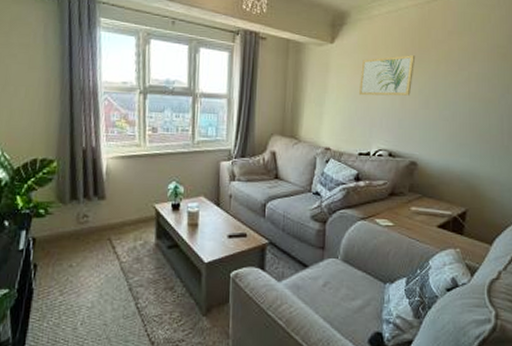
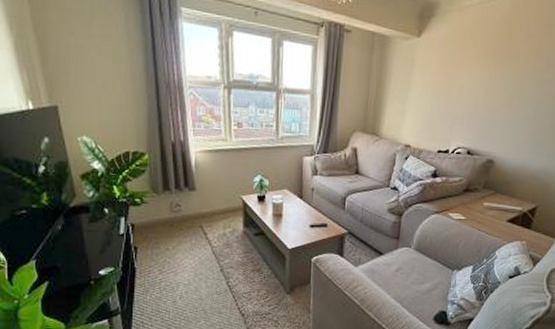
wall art: present [358,55,416,96] -> none [442,50,504,94]

